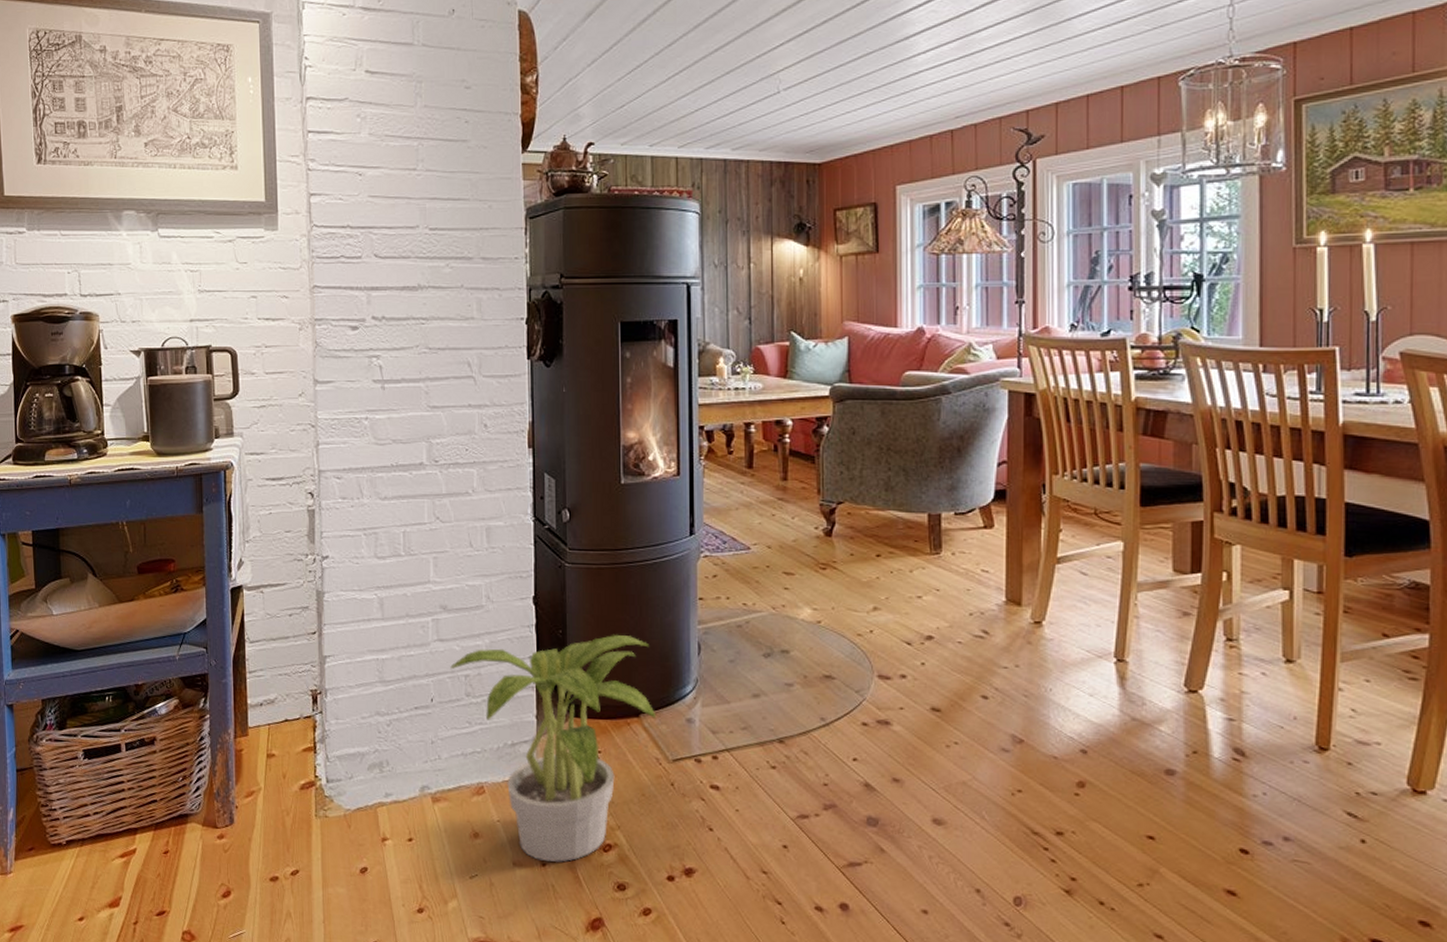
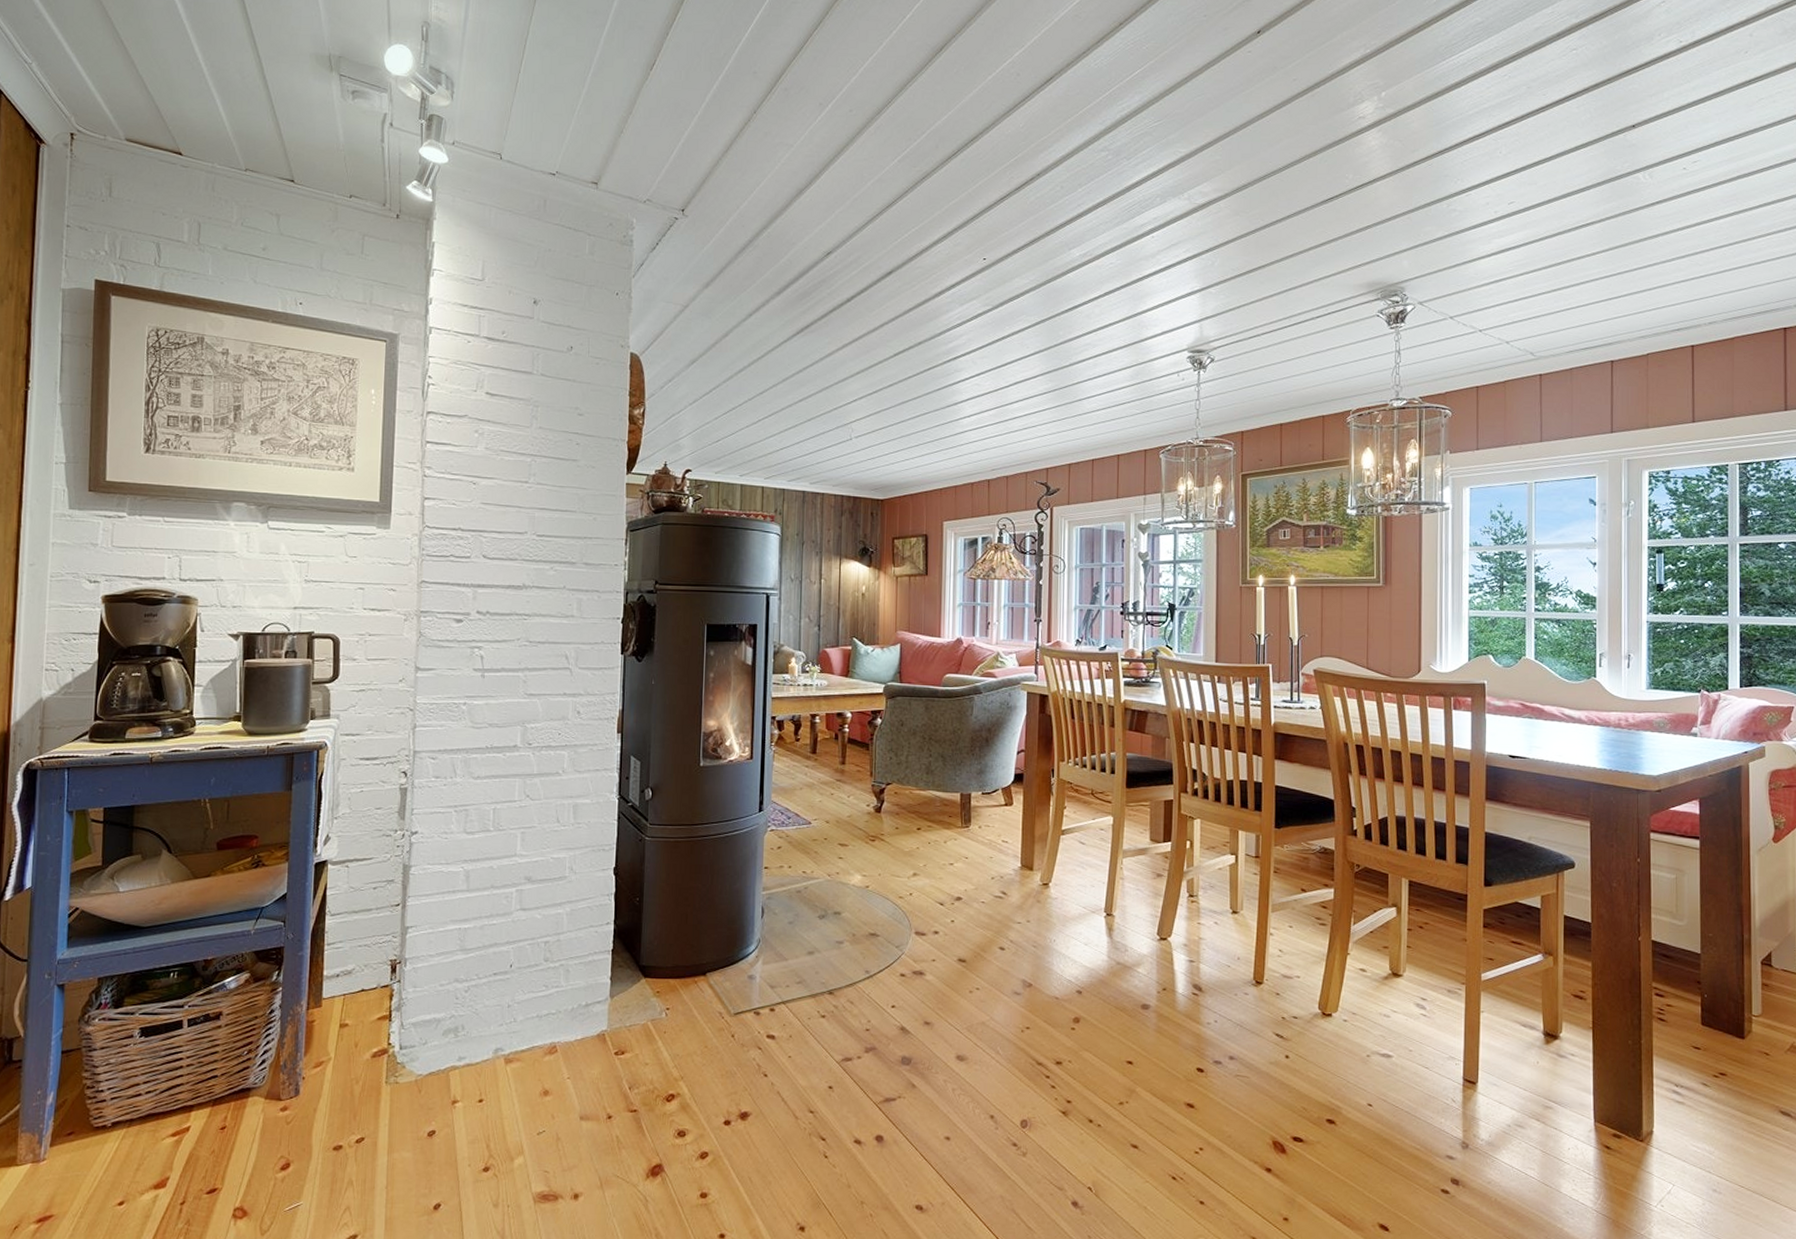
potted plant: present [450,635,657,862] -> none [531,901,722,1114]

